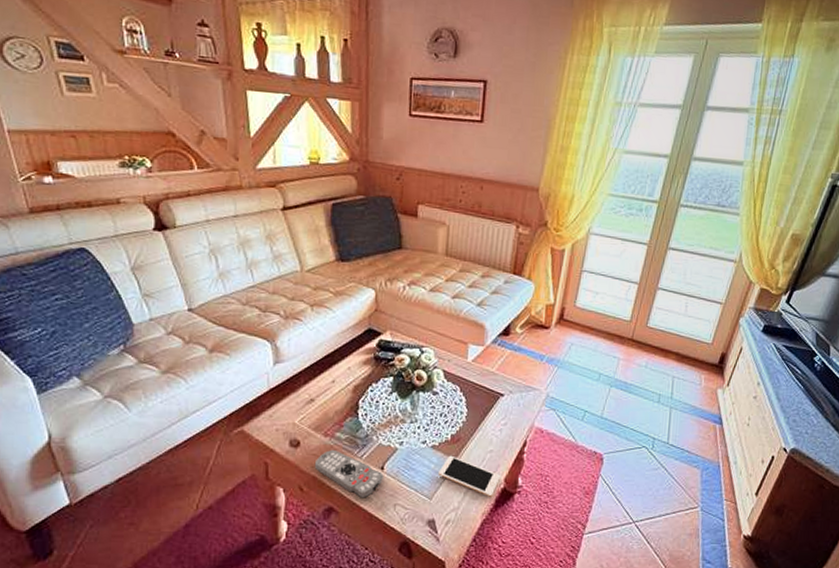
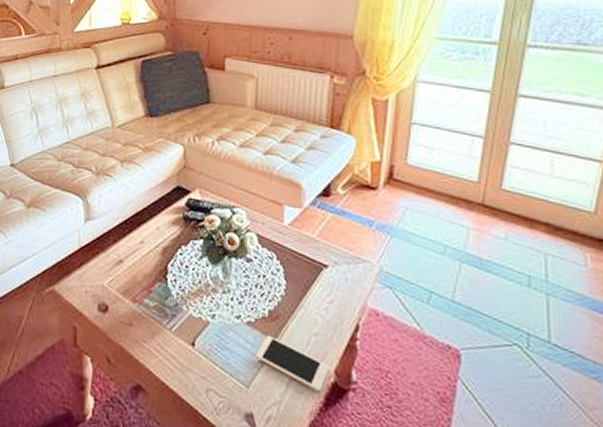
remote control: present [314,450,384,498] -> none [122,318,195,378]

